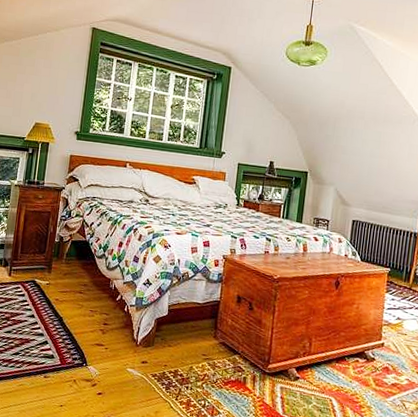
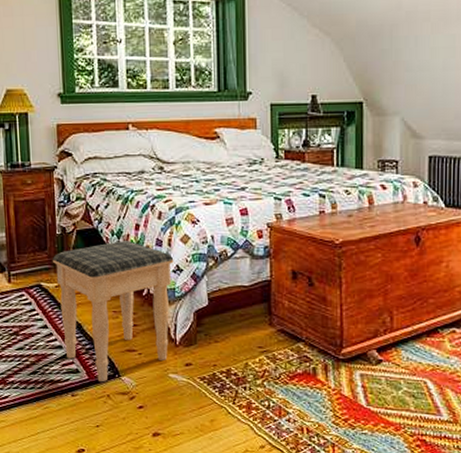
footstool: none [45,253,146,369] -> present [53,241,174,382]

